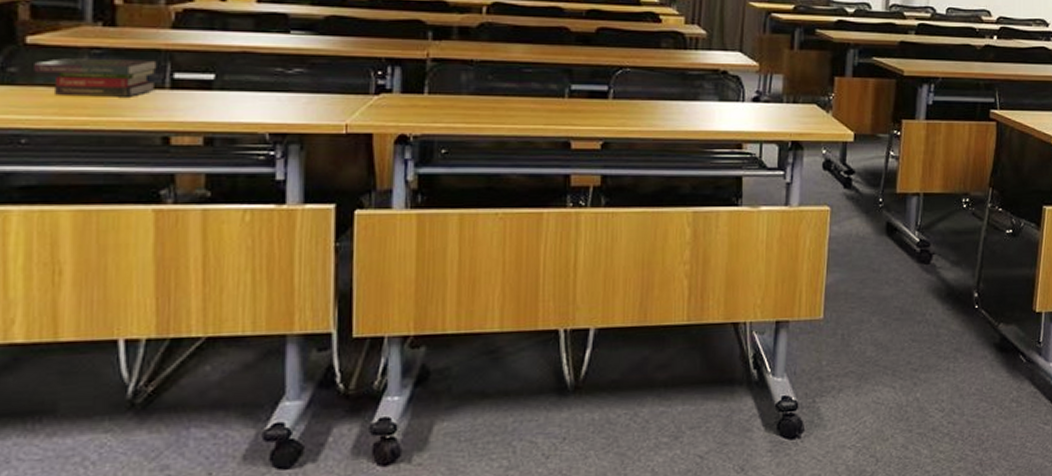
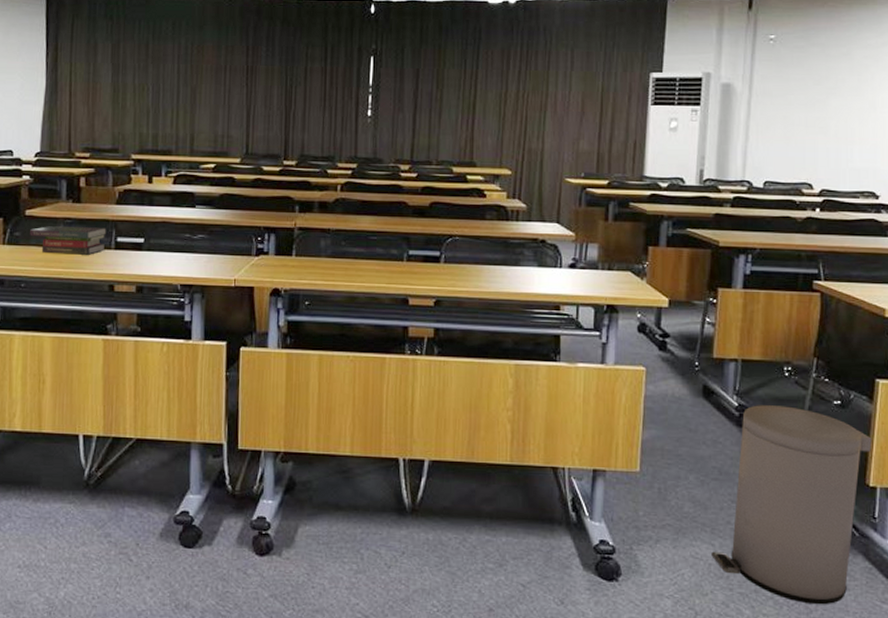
pedal bin: none [892,238,1039,435] -> present [711,405,872,605]

